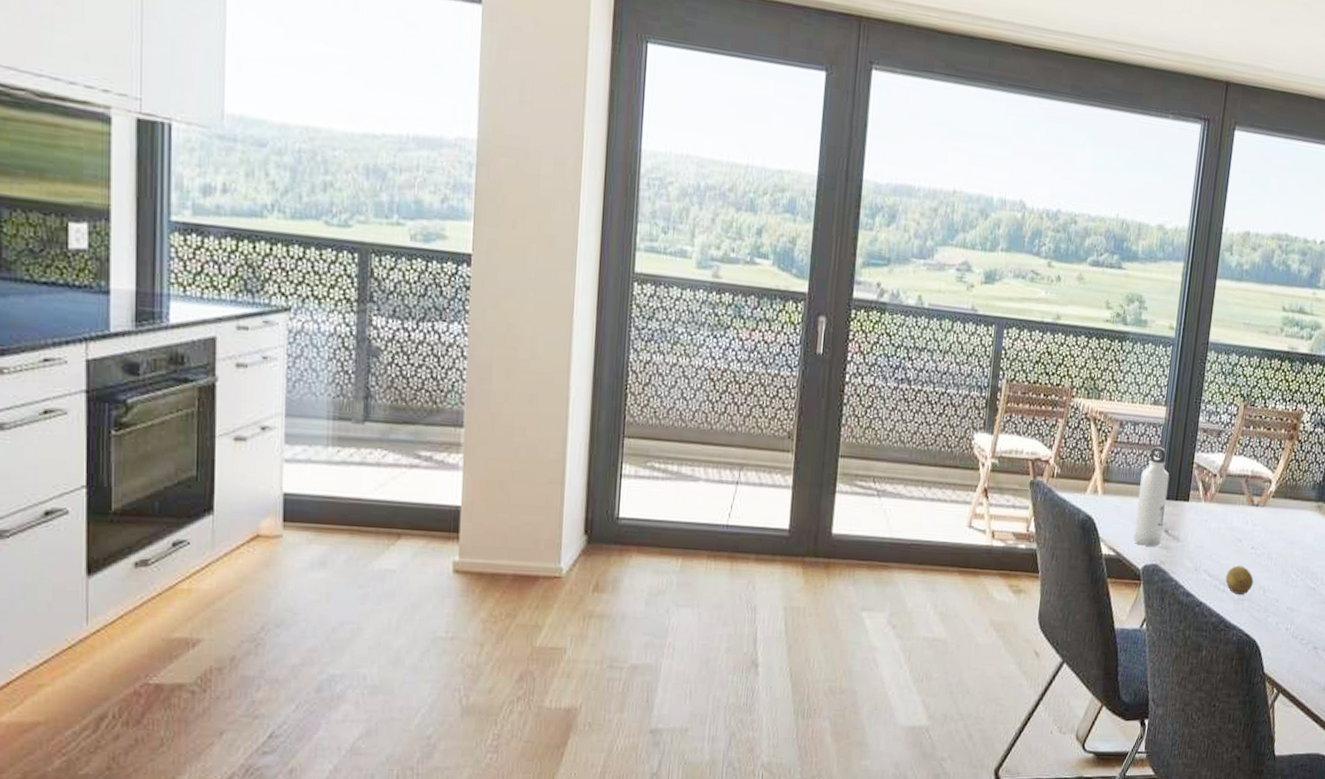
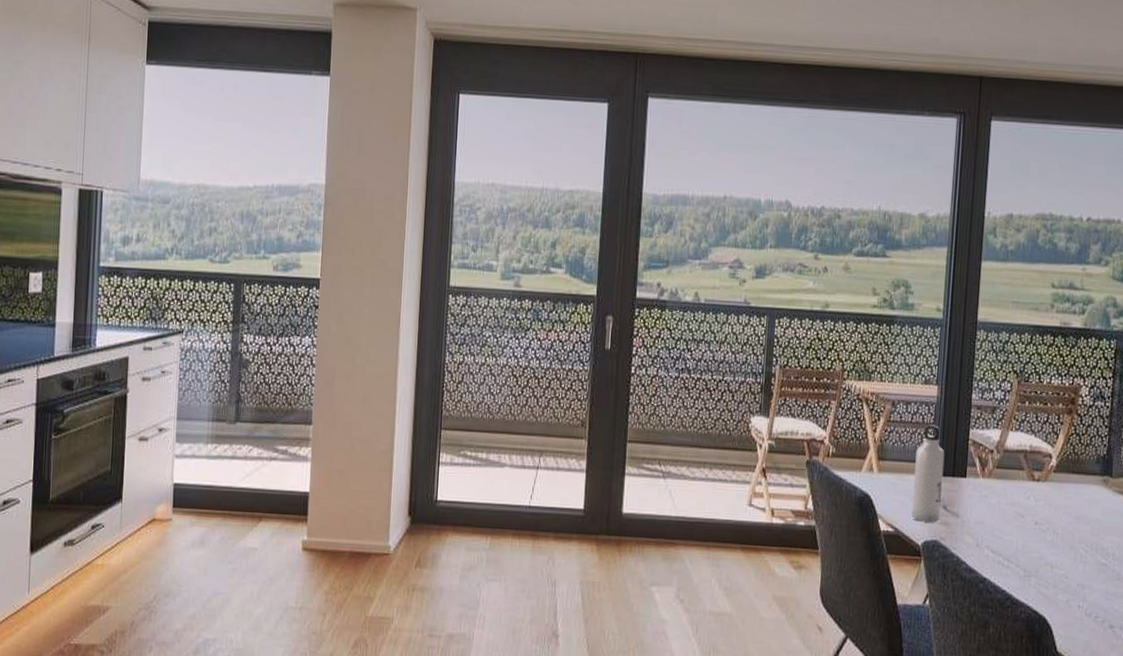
fruit: present [1225,565,1254,594] -> none [1009,541,1039,571]

